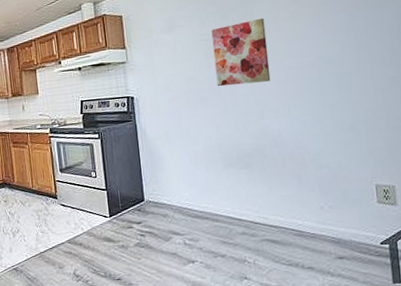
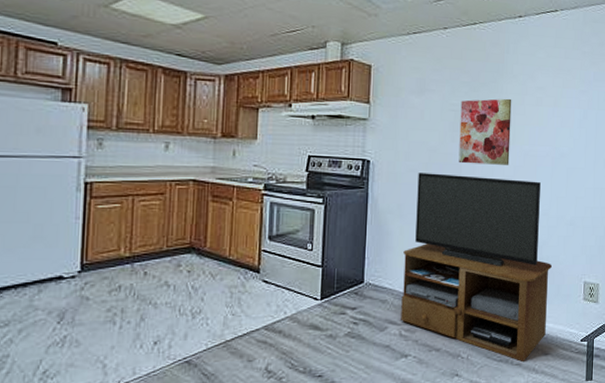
tv stand: none [176,92,337,265] -> present [401,173,552,361]

